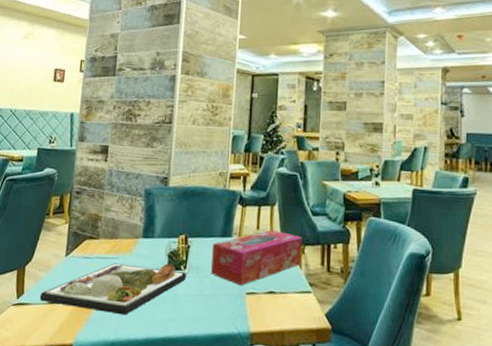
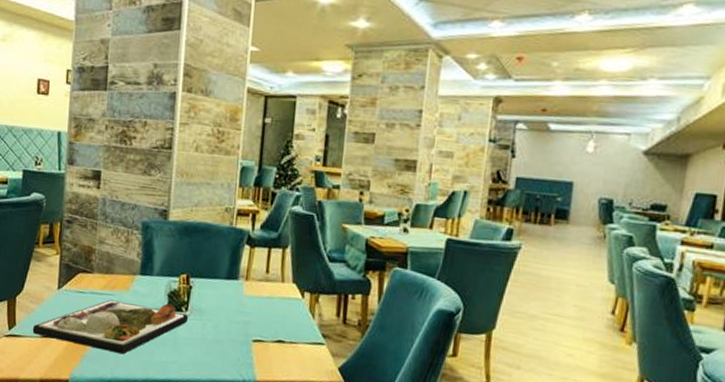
tissue box: present [211,230,303,286] -> none [215,274,317,333]

